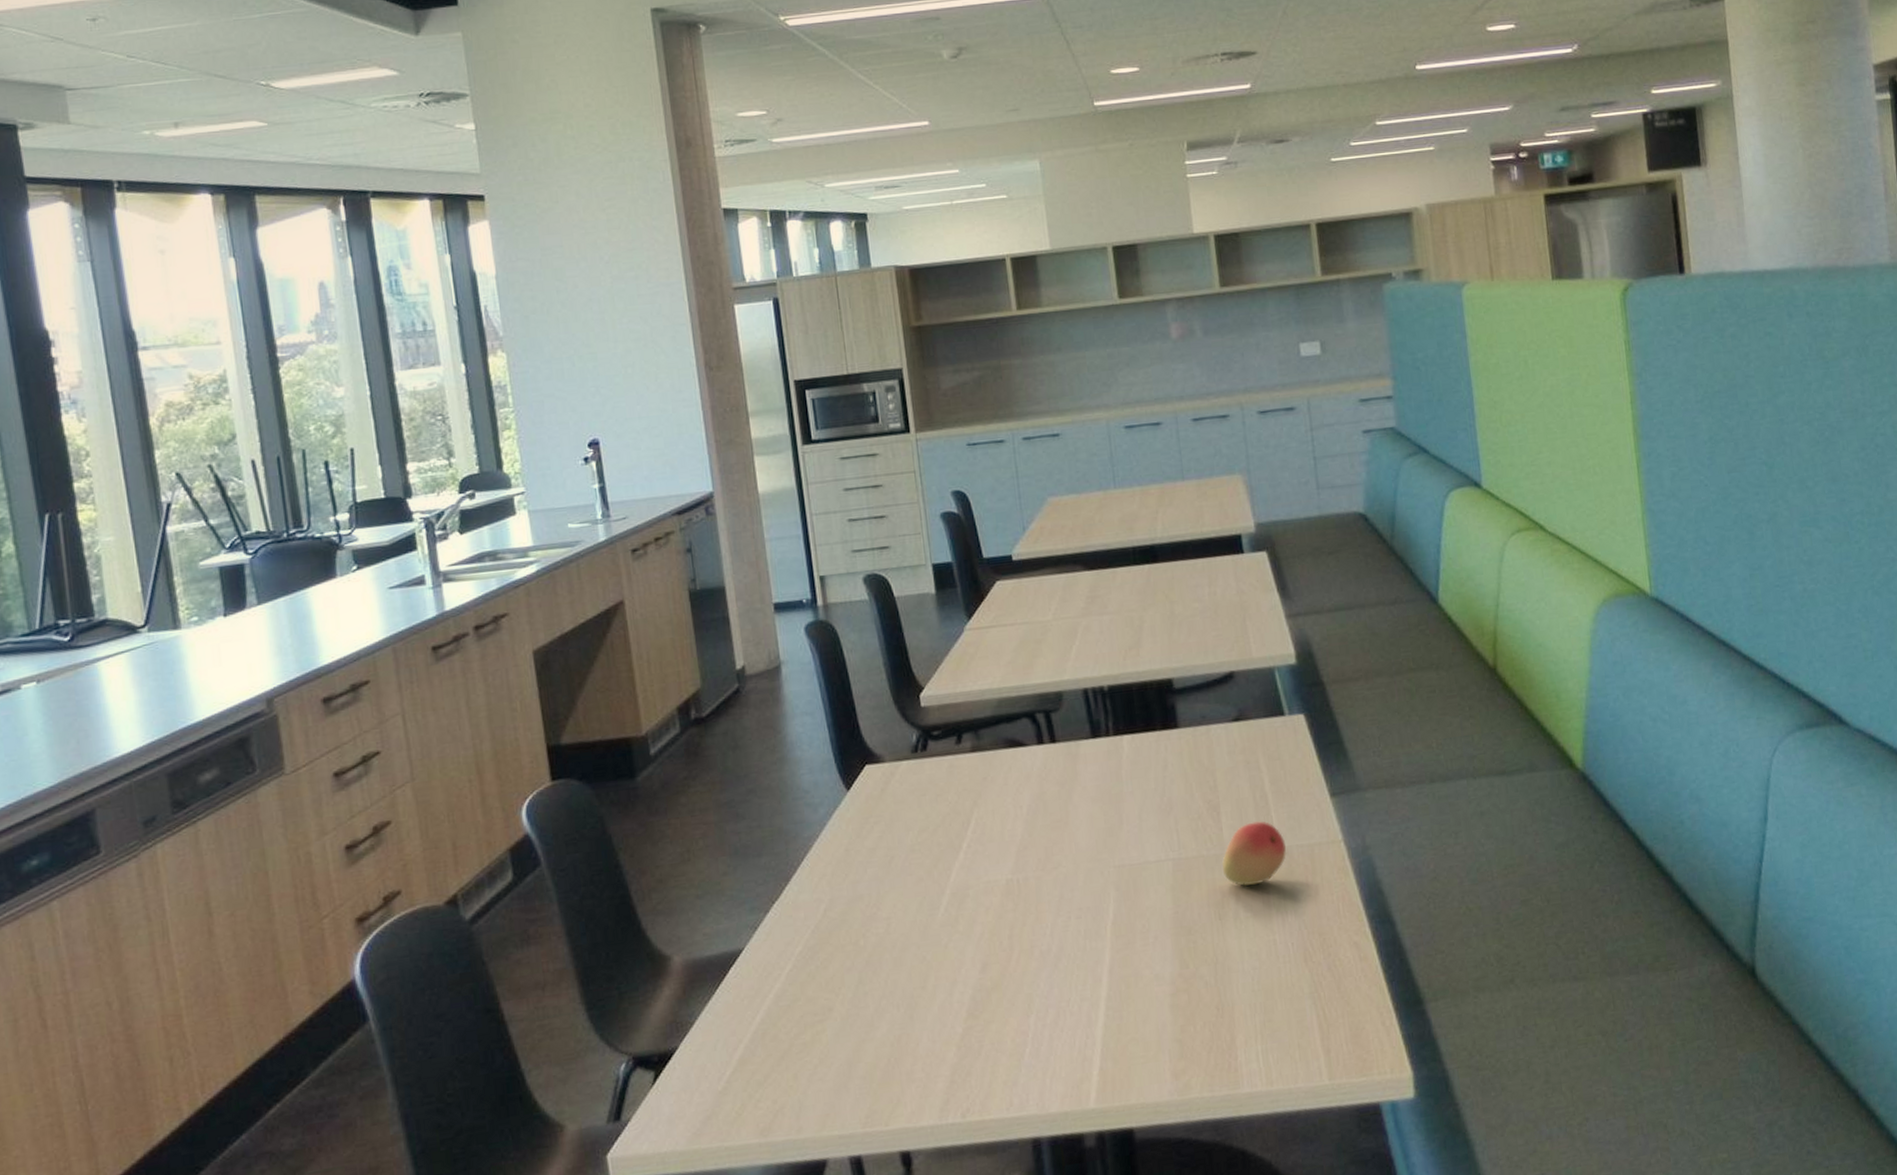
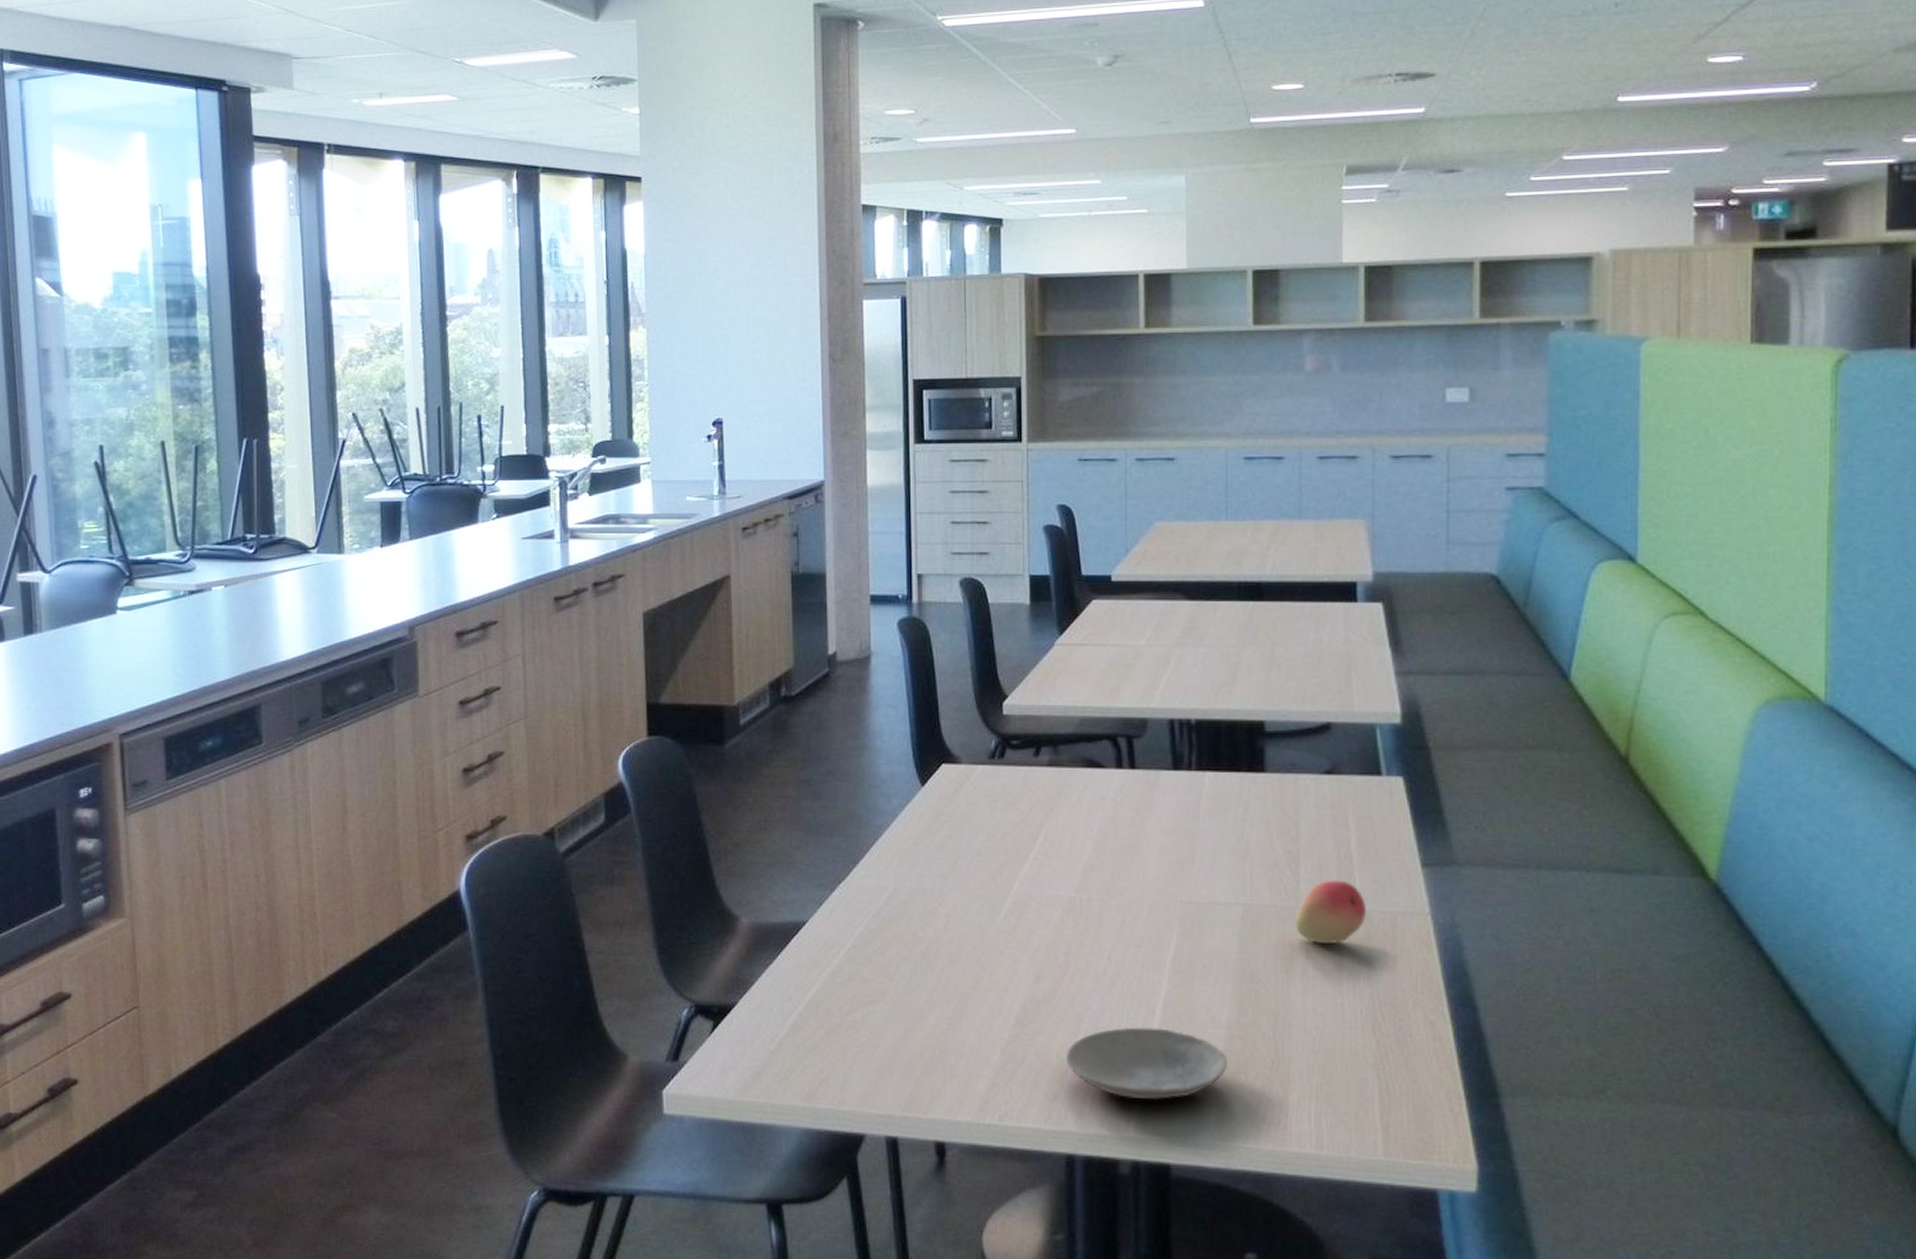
plate: none [1020,994,1176,1071] -> present [1065,1027,1227,1100]

